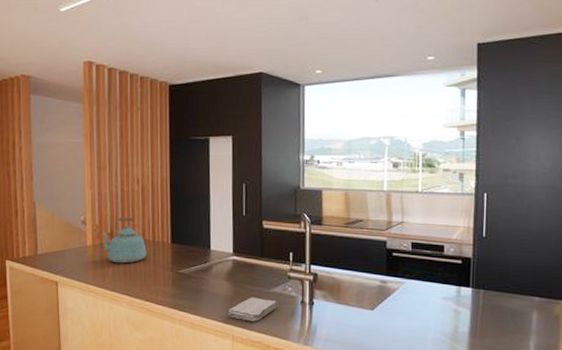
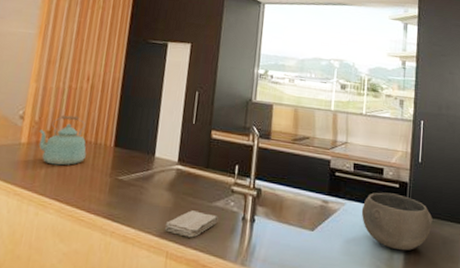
bowl: none [422,269,500,325] -> present [361,192,433,251]

